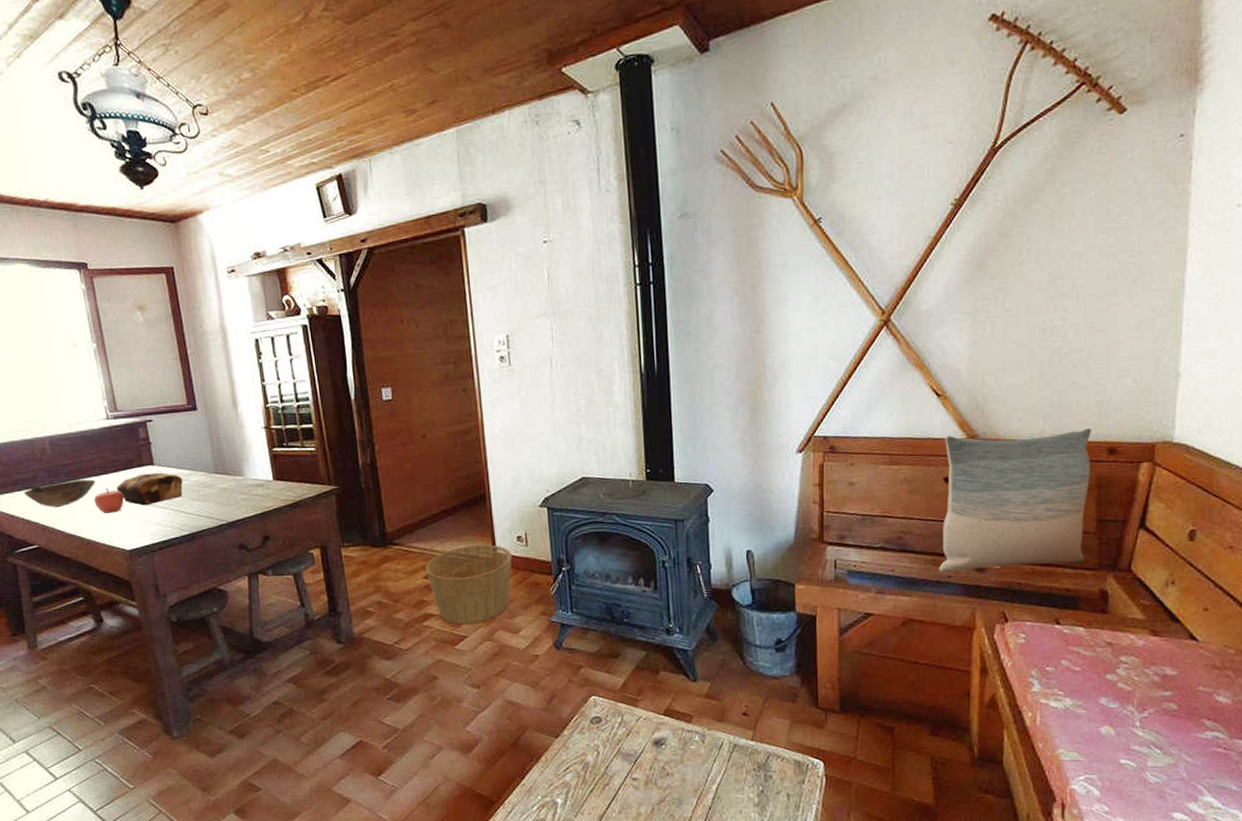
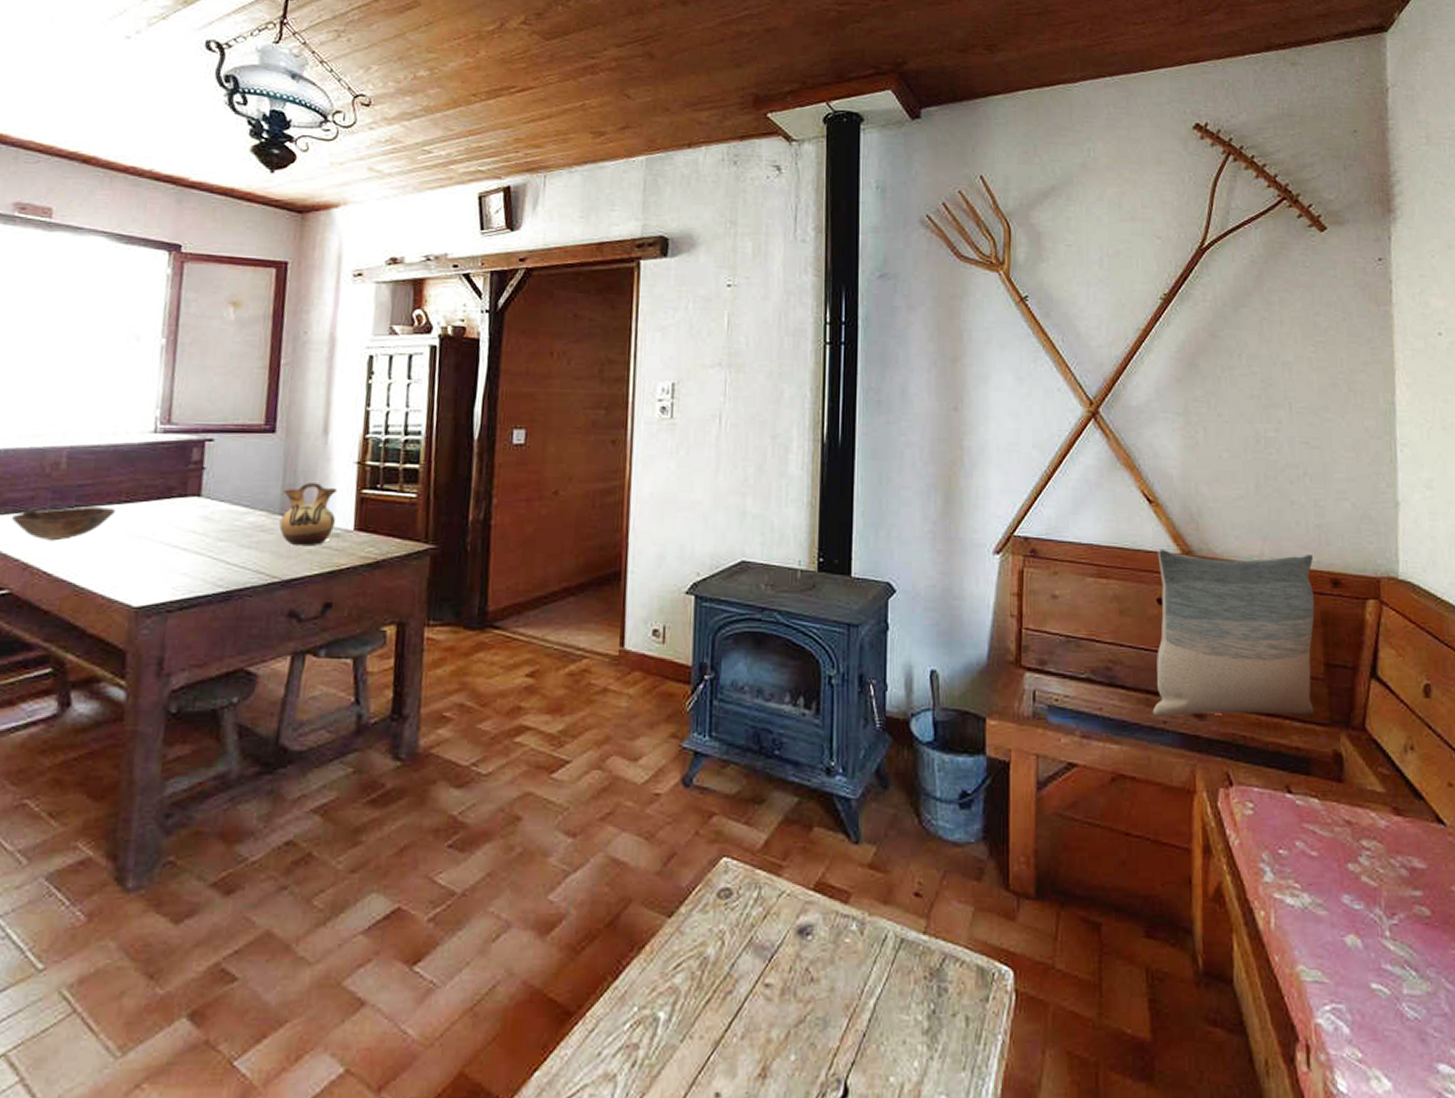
fruit: present [93,488,124,513] -> none [105,521,149,555]
bread loaf: present [116,472,183,506] -> none [141,506,235,549]
ceramic pitcher: none [214,446,258,496] -> present [279,483,338,547]
basket: present [425,544,512,625] -> none [529,637,643,744]

